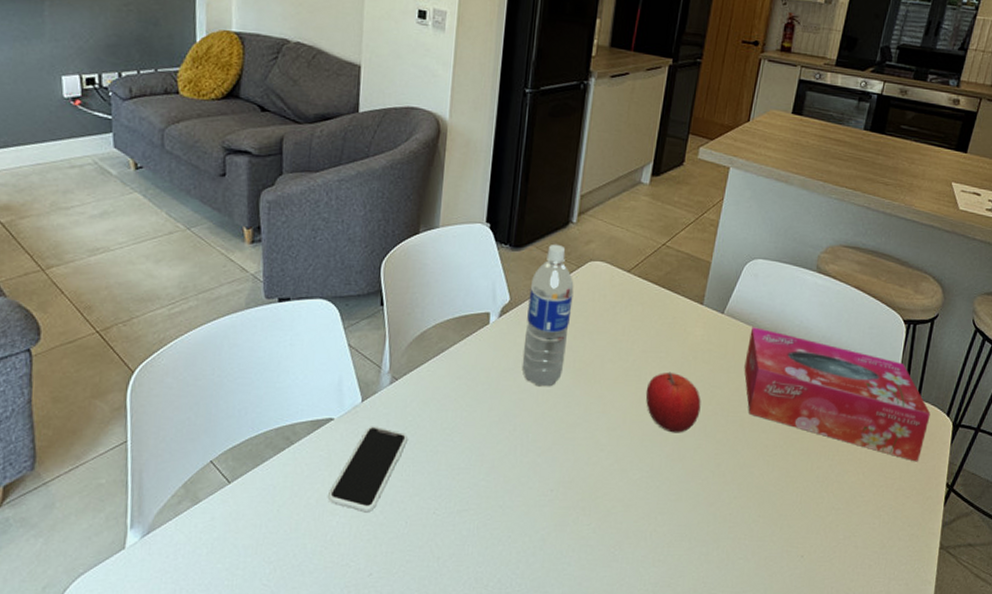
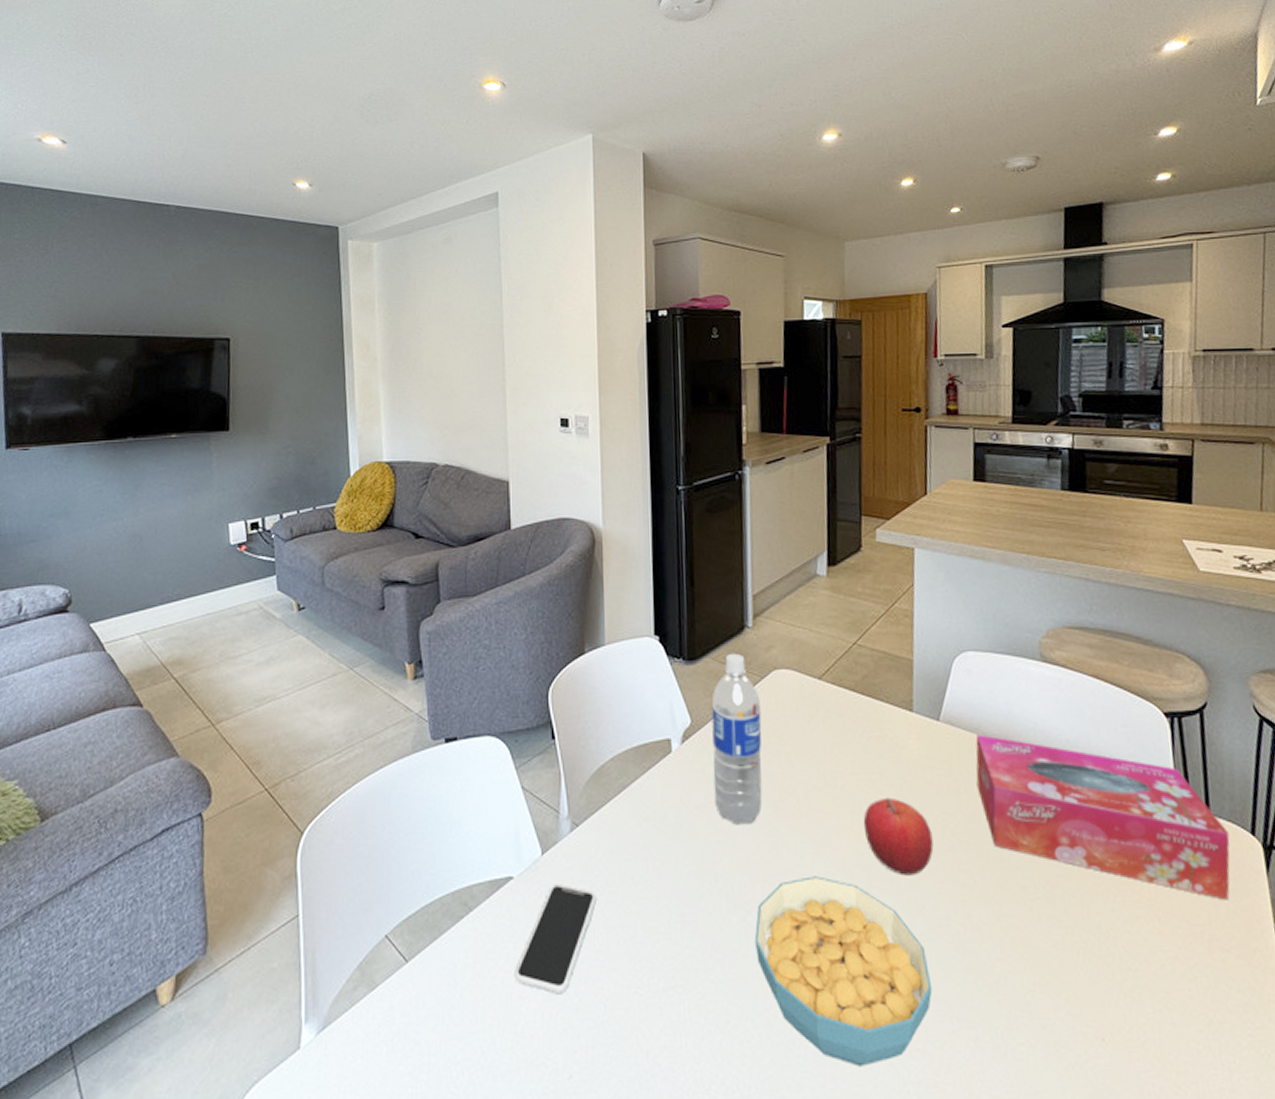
cereal bowl: none [540,430,680,572] -> present [754,876,933,1067]

